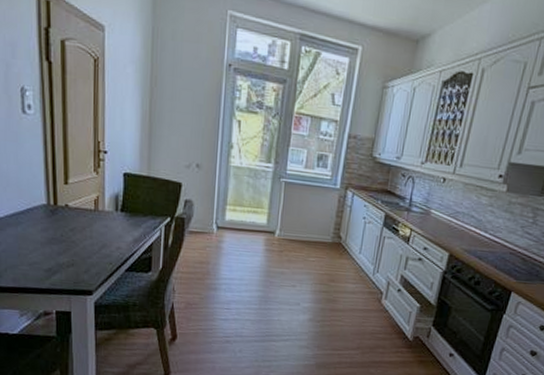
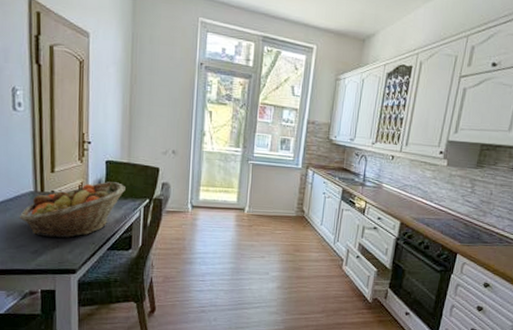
fruit basket: none [32,196,145,257] -> present [20,182,125,238]

